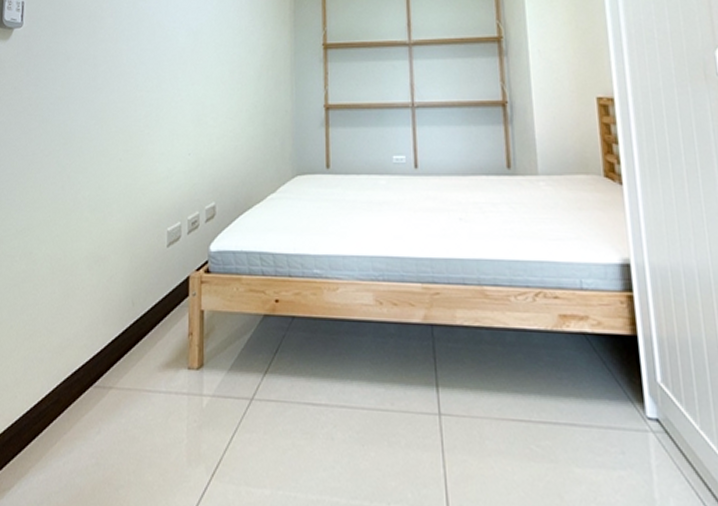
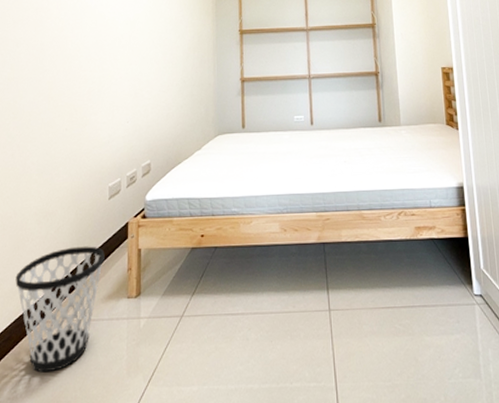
wastebasket: none [64,300,163,447] -> present [15,246,105,373]

